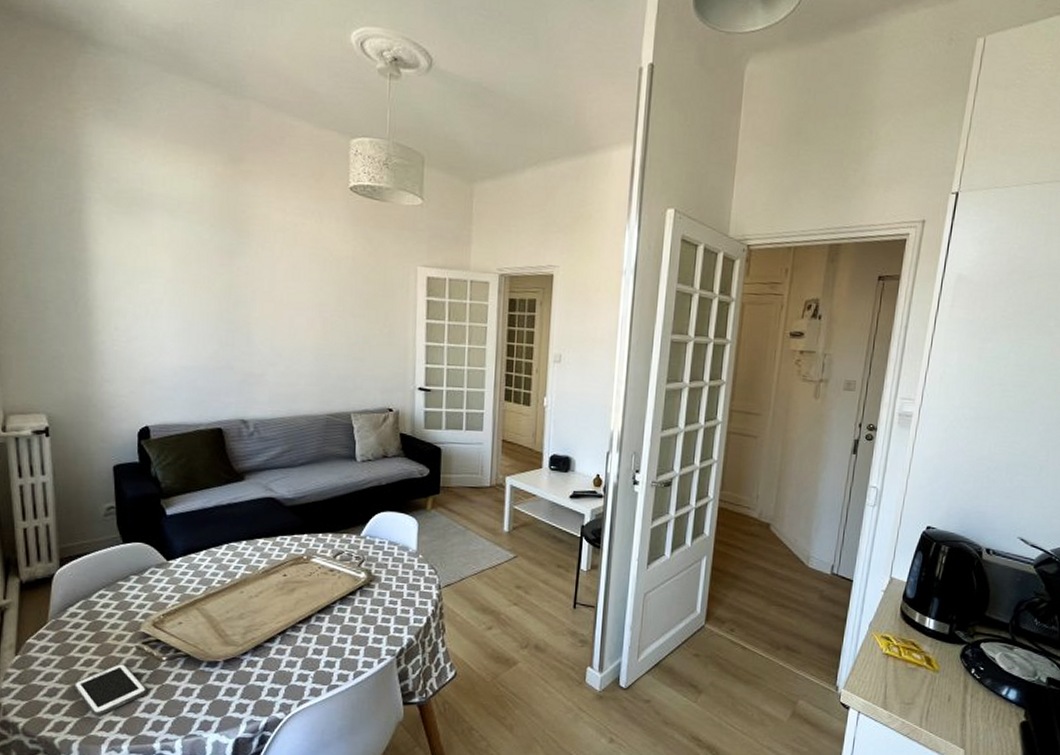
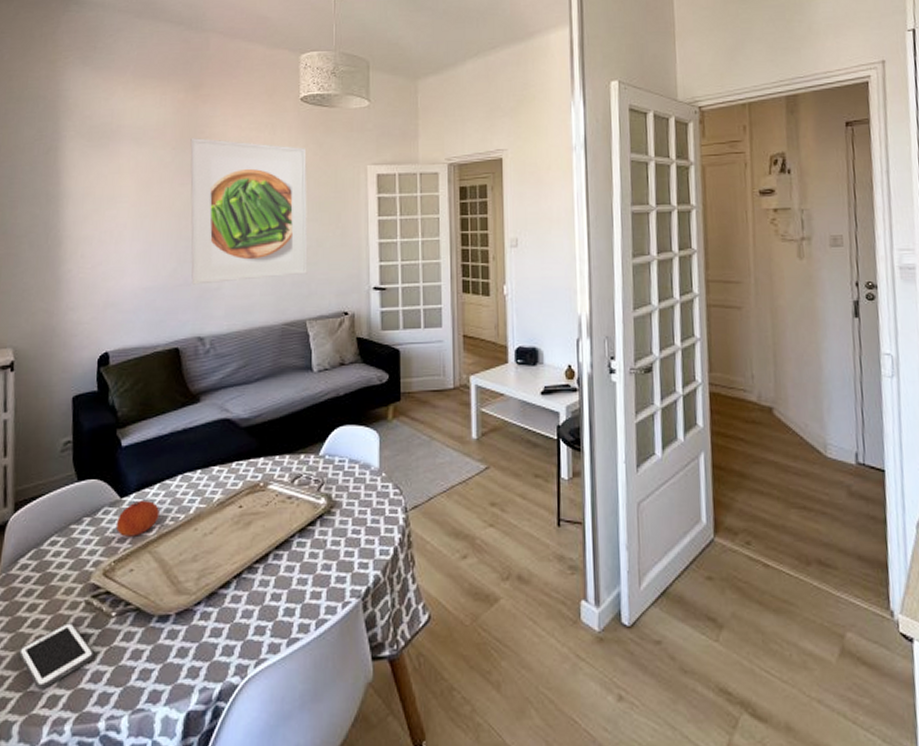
fruit: none [163,564,206,595] -> present [115,501,159,537]
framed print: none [230,217,355,370] -> present [190,138,308,285]

